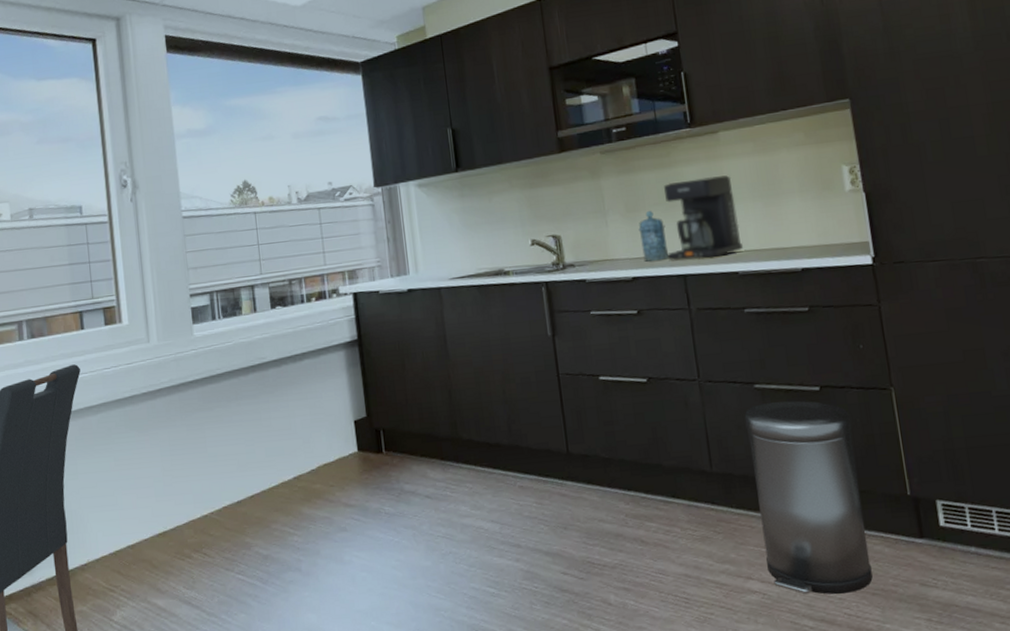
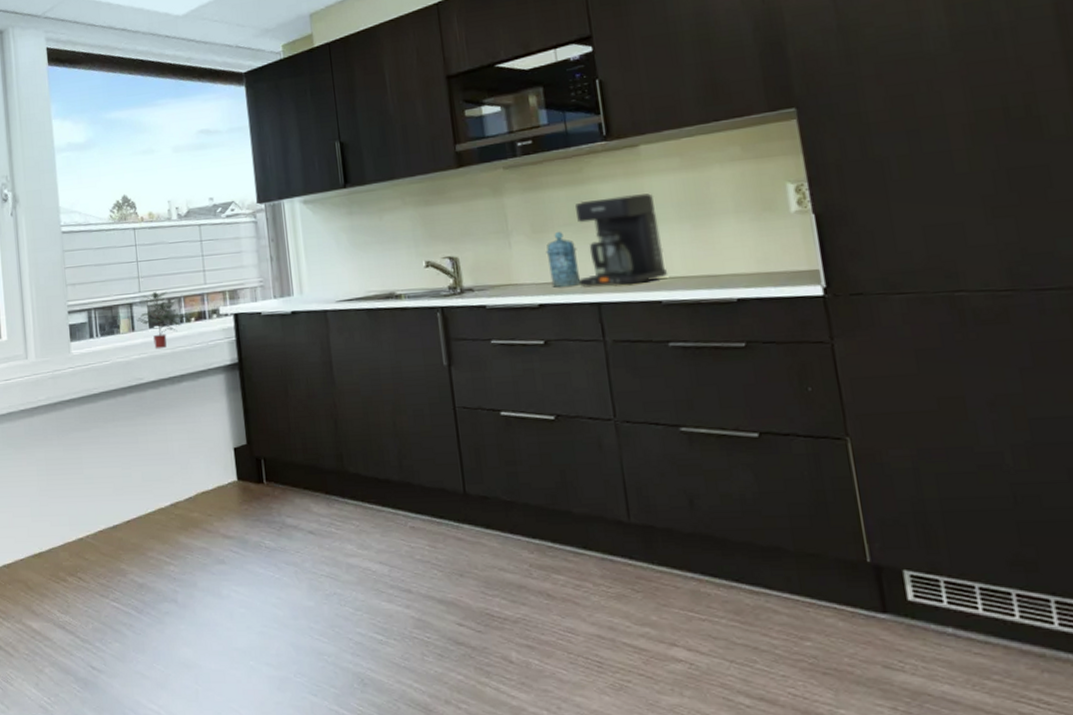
potted plant: none [258,273,315,329] -> present [136,291,194,350]
pedal bin: present [744,400,873,595] -> none [668,447,824,670]

